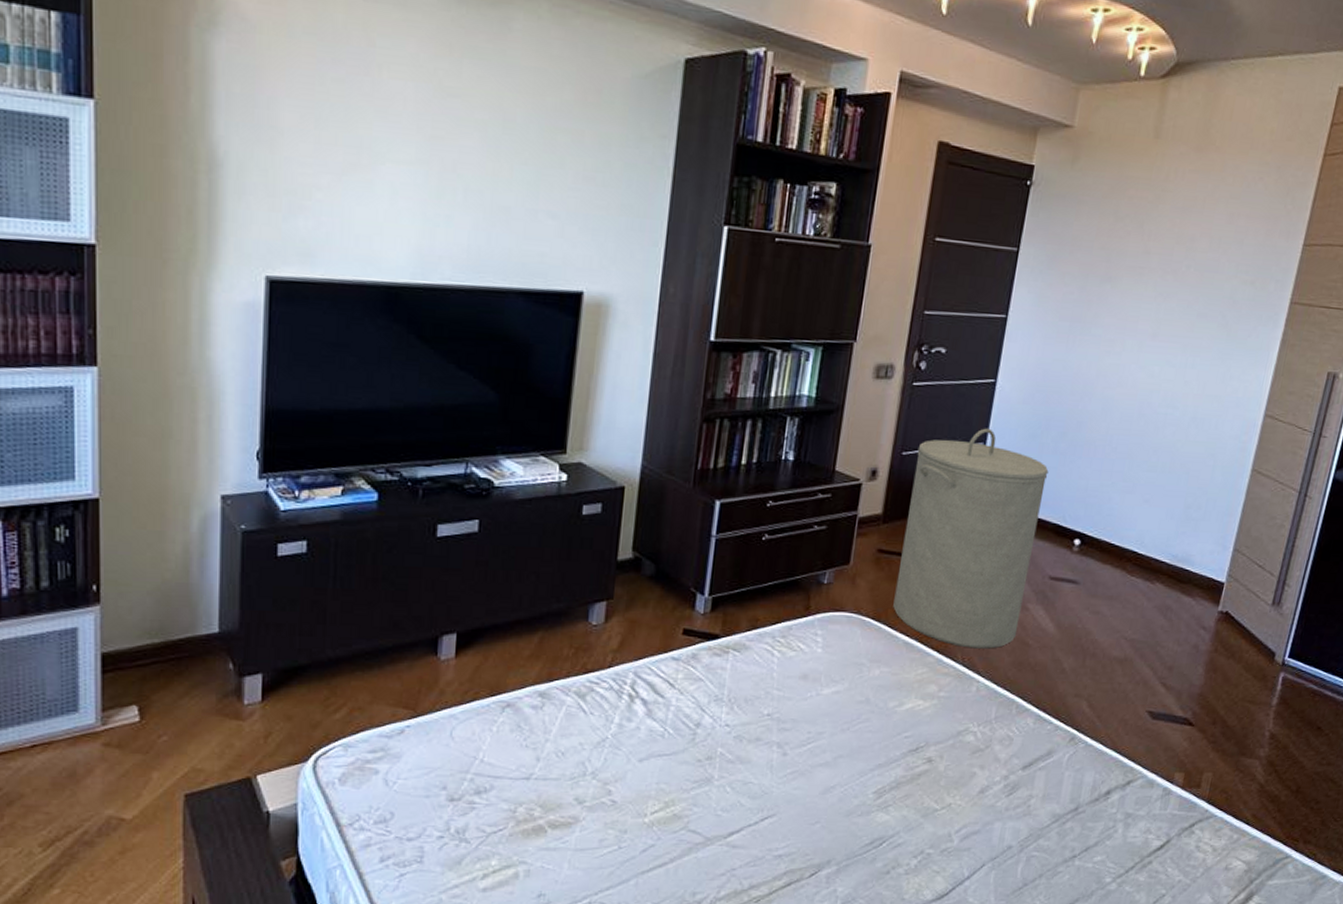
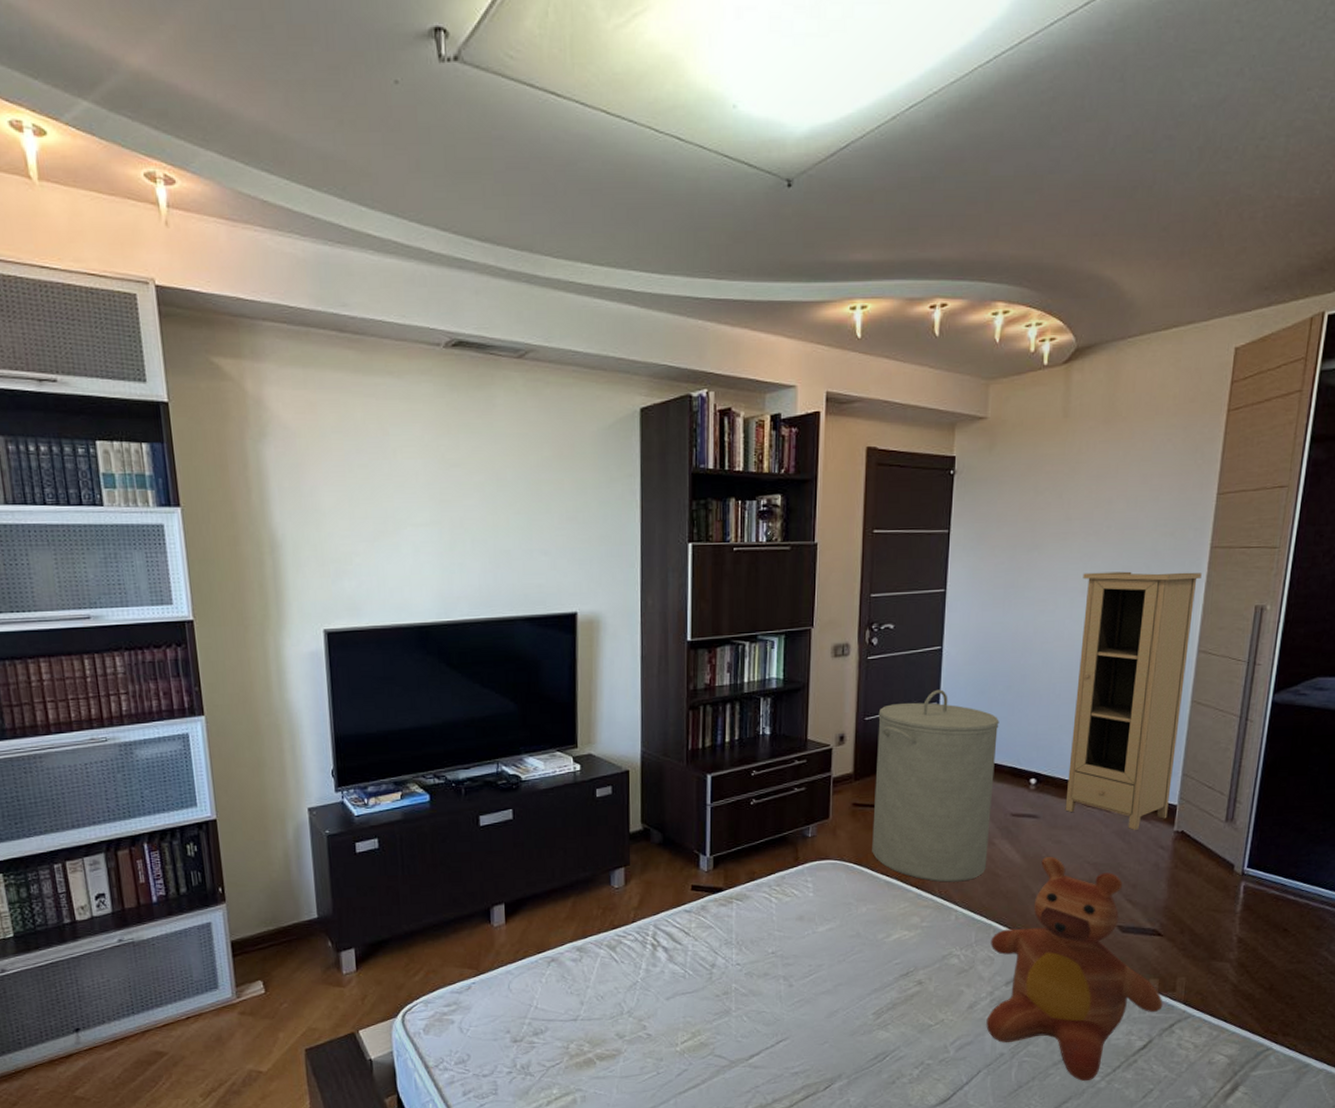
teddy bear: none [996,629,1186,882] -> present [986,857,1163,1082]
cupboard: none [1107,314,1278,608] -> present [1065,571,1202,831]

